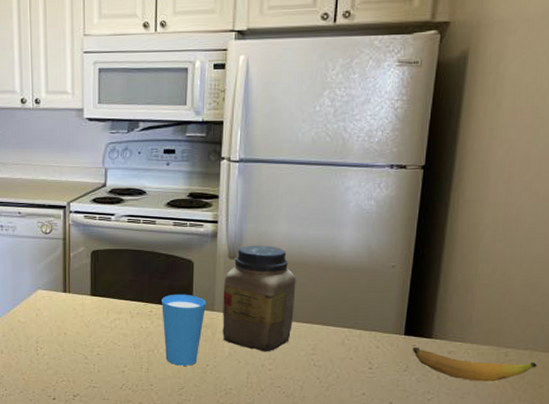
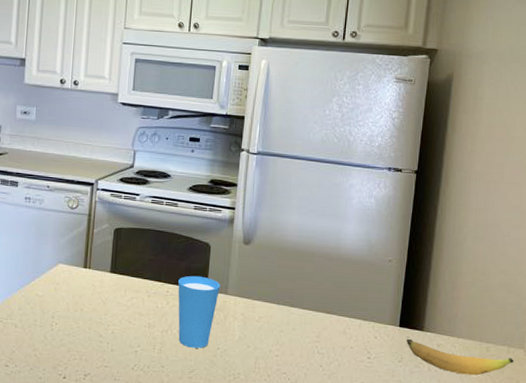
jar: present [222,245,296,352] -> none [234,232,304,338]

